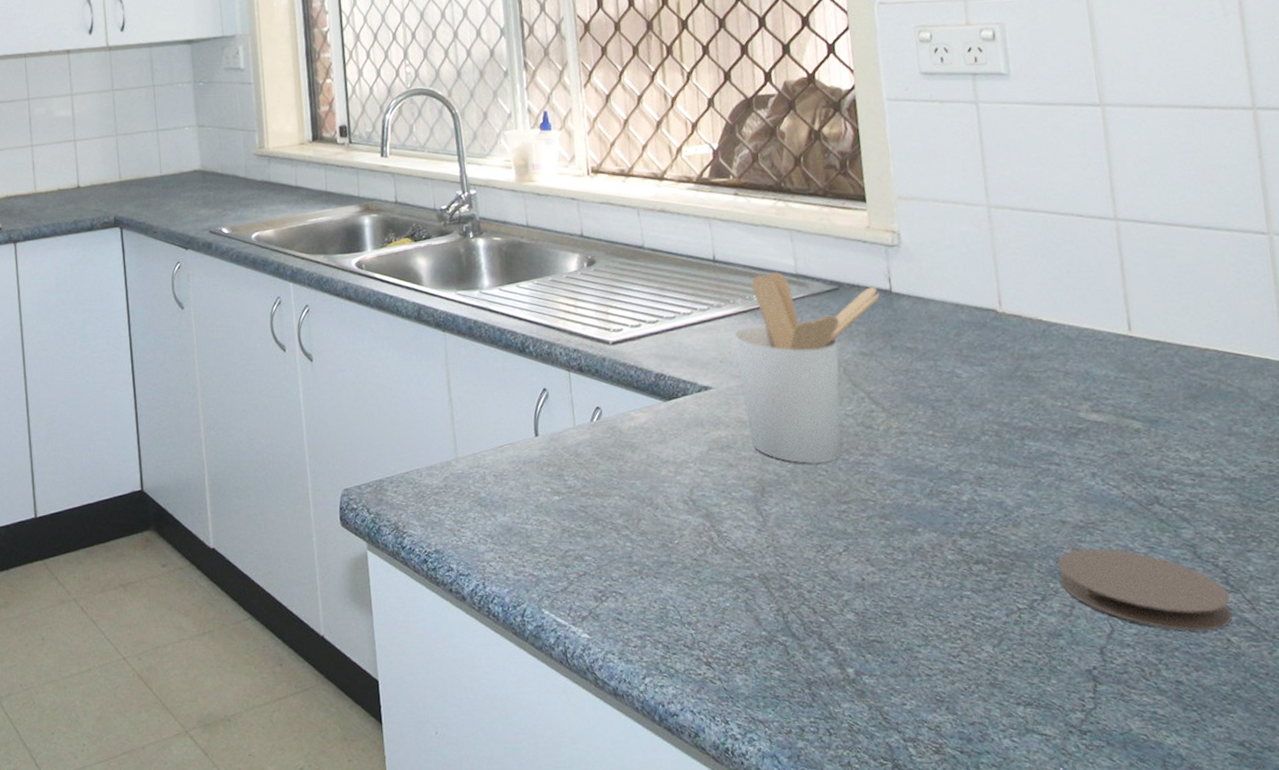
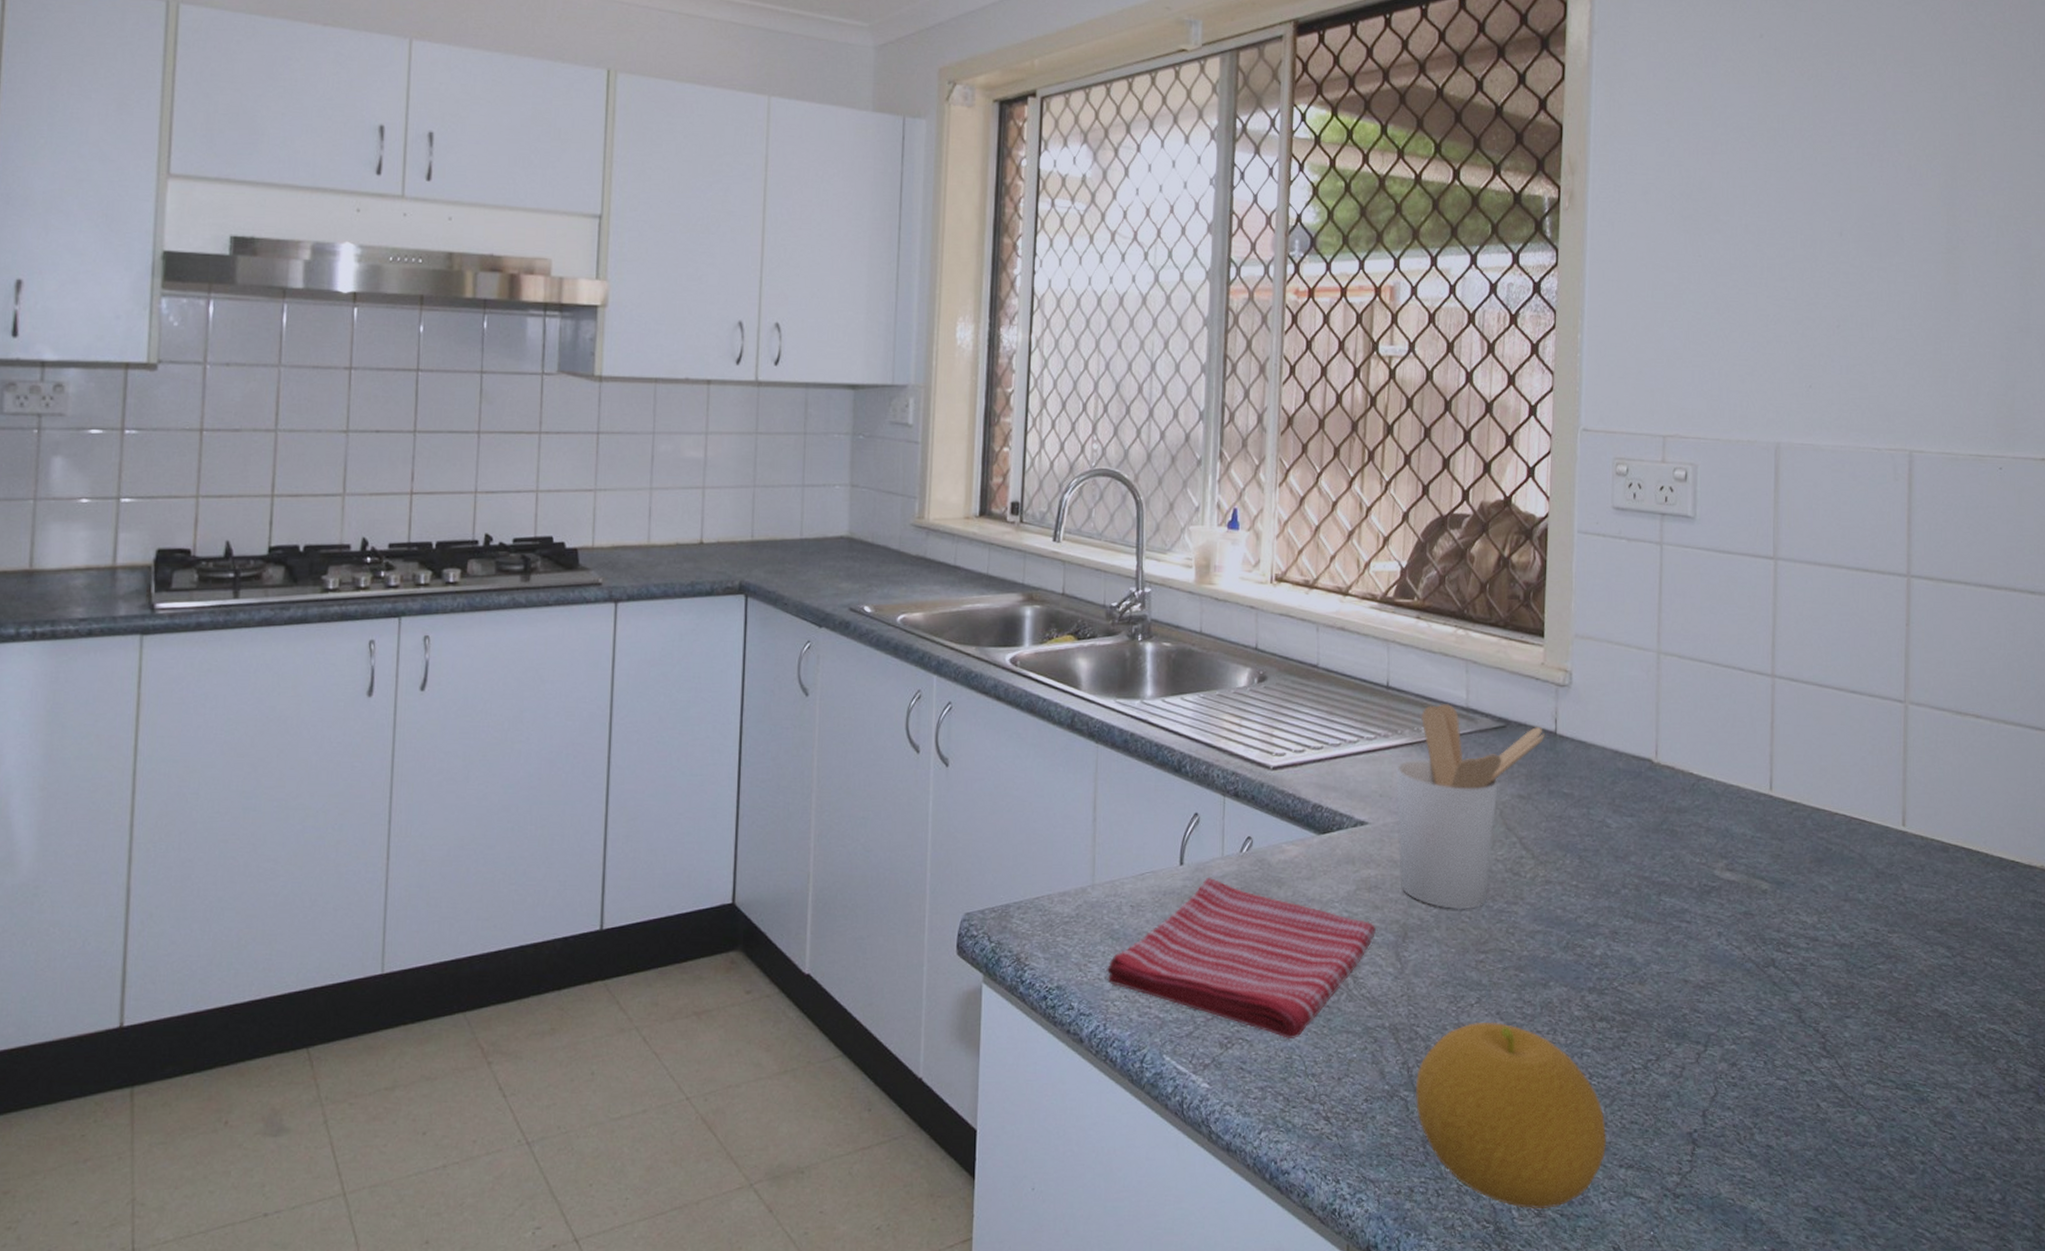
dish towel: none [478,446,734,590] -> present [1106,878,1377,1038]
fruit: none [792,568,1000,746] -> present [1416,1021,1607,1208]
coaster: present [1057,548,1233,631] -> none [1674,1009,1824,1095]

